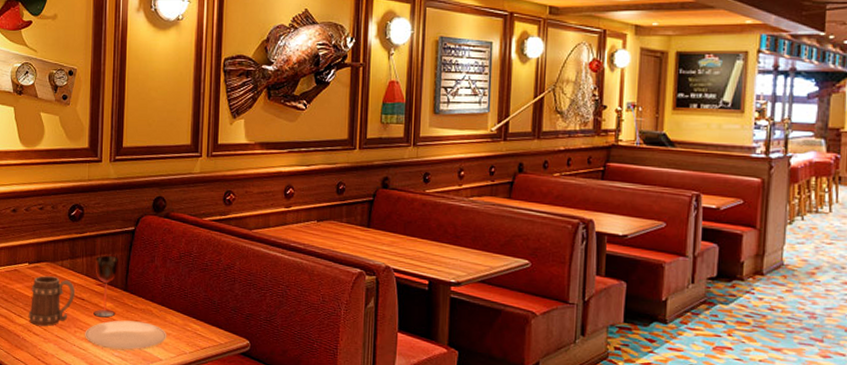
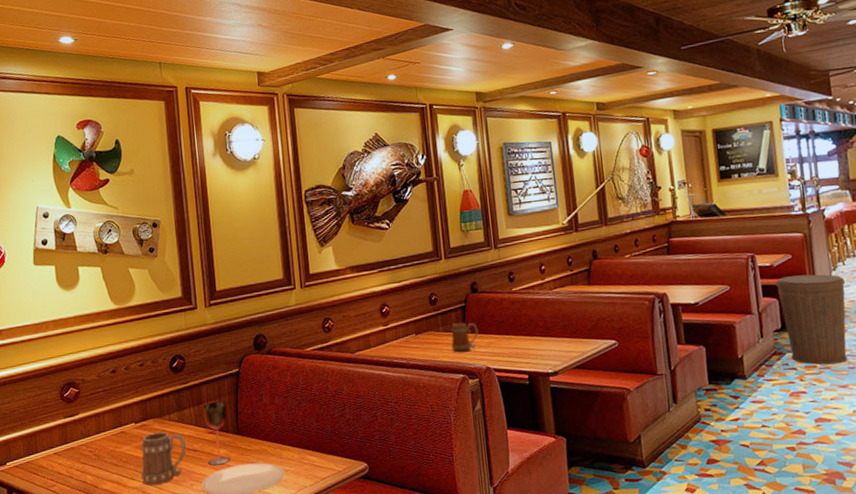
beer mug: none [352,216,383,247] -> present [451,322,479,352]
trash can: none [718,222,801,325] -> present [775,274,848,365]

